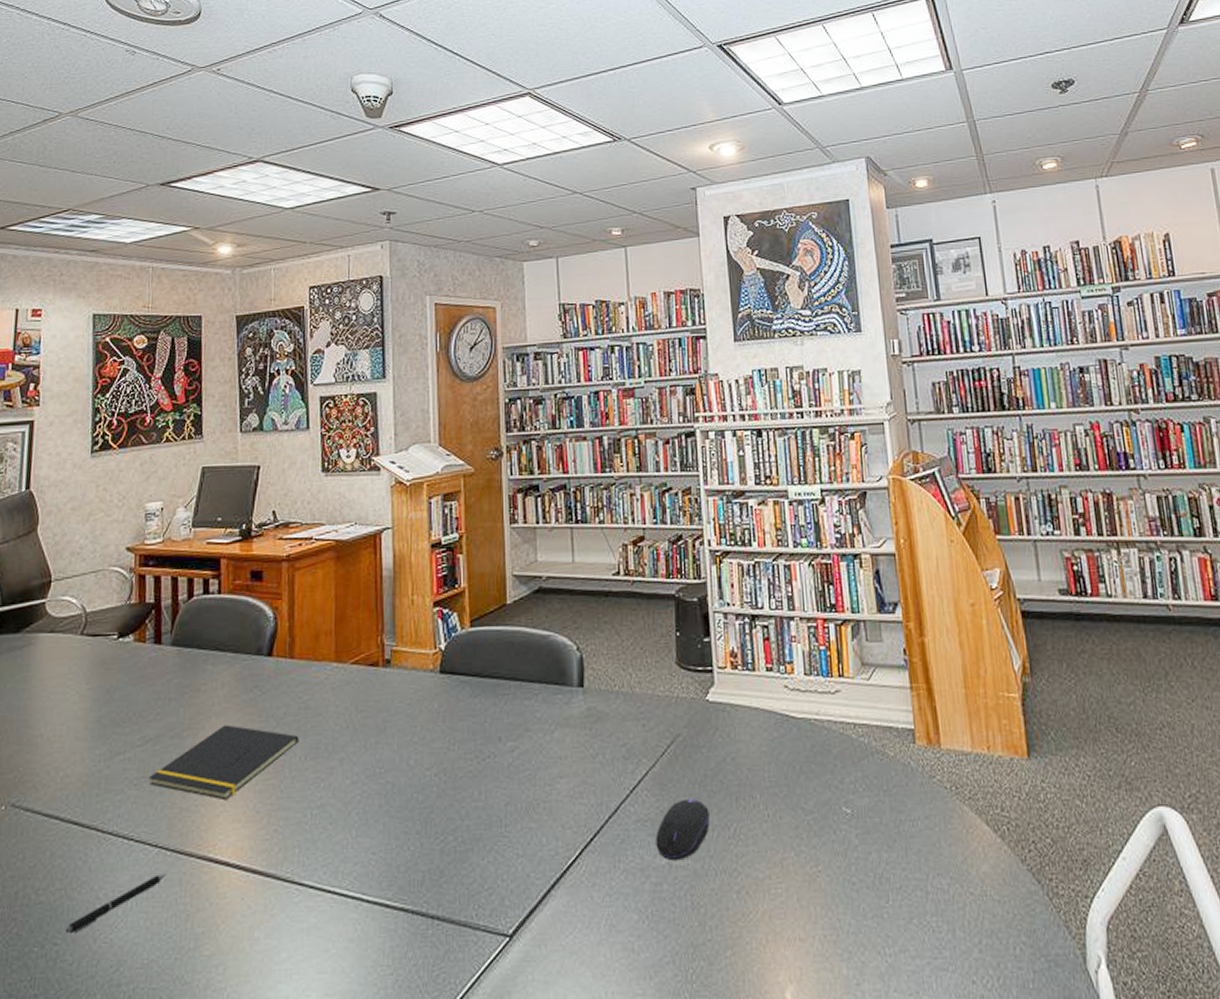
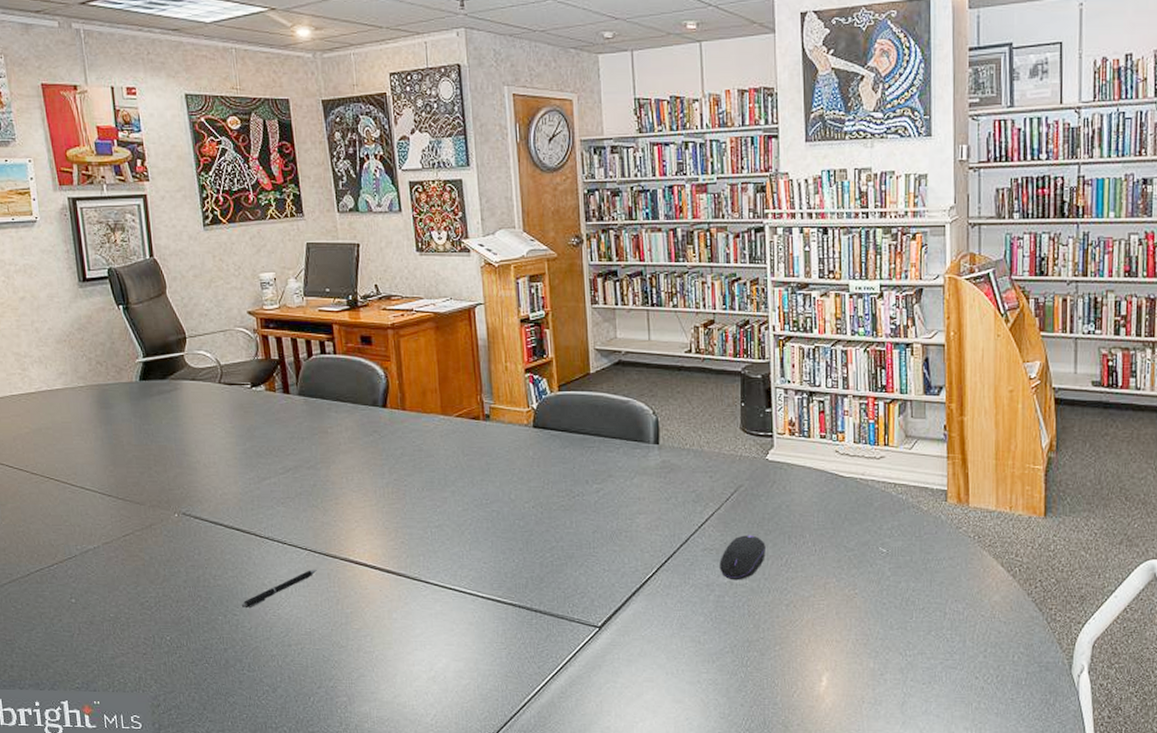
notepad: present [148,724,299,801] -> none [293,460,416,518]

